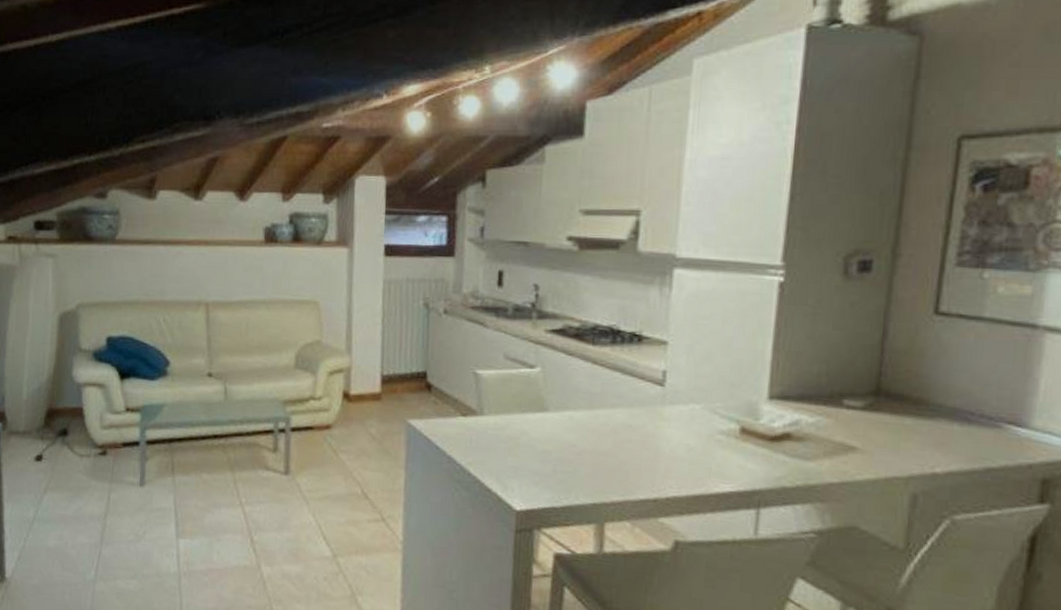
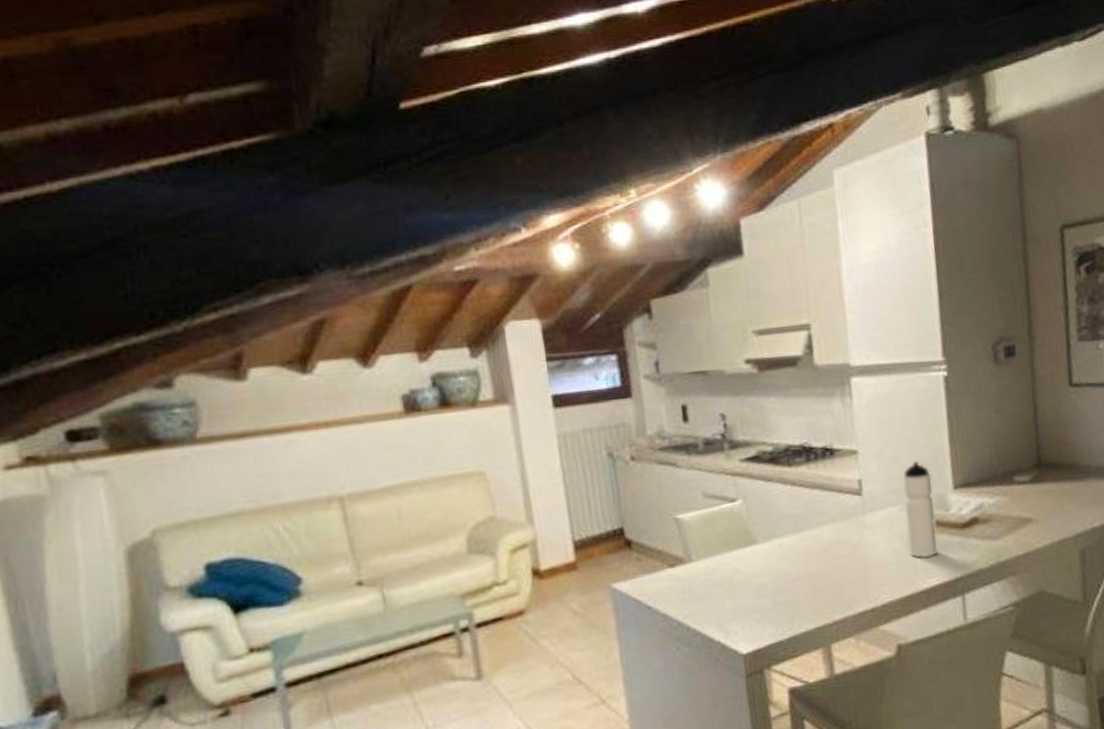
water bottle: none [705,362,745,464] -> present [902,460,937,559]

